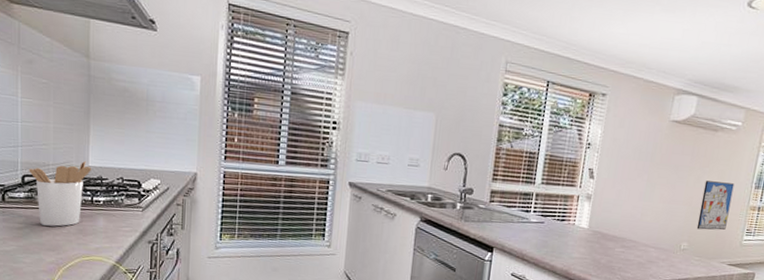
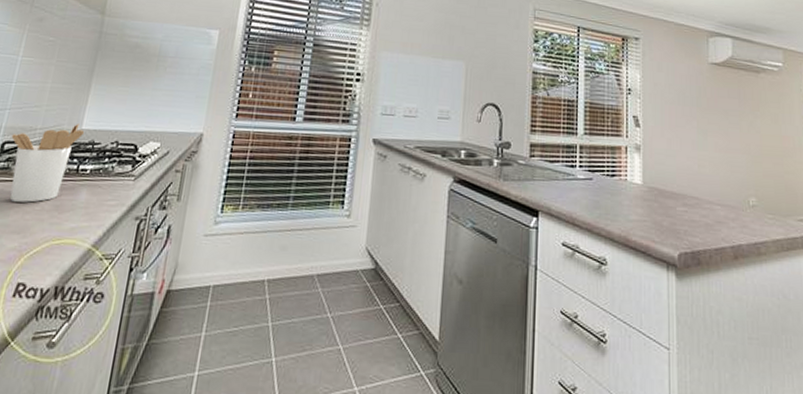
wall art: present [696,180,735,230] -> none [759,125,794,182]

